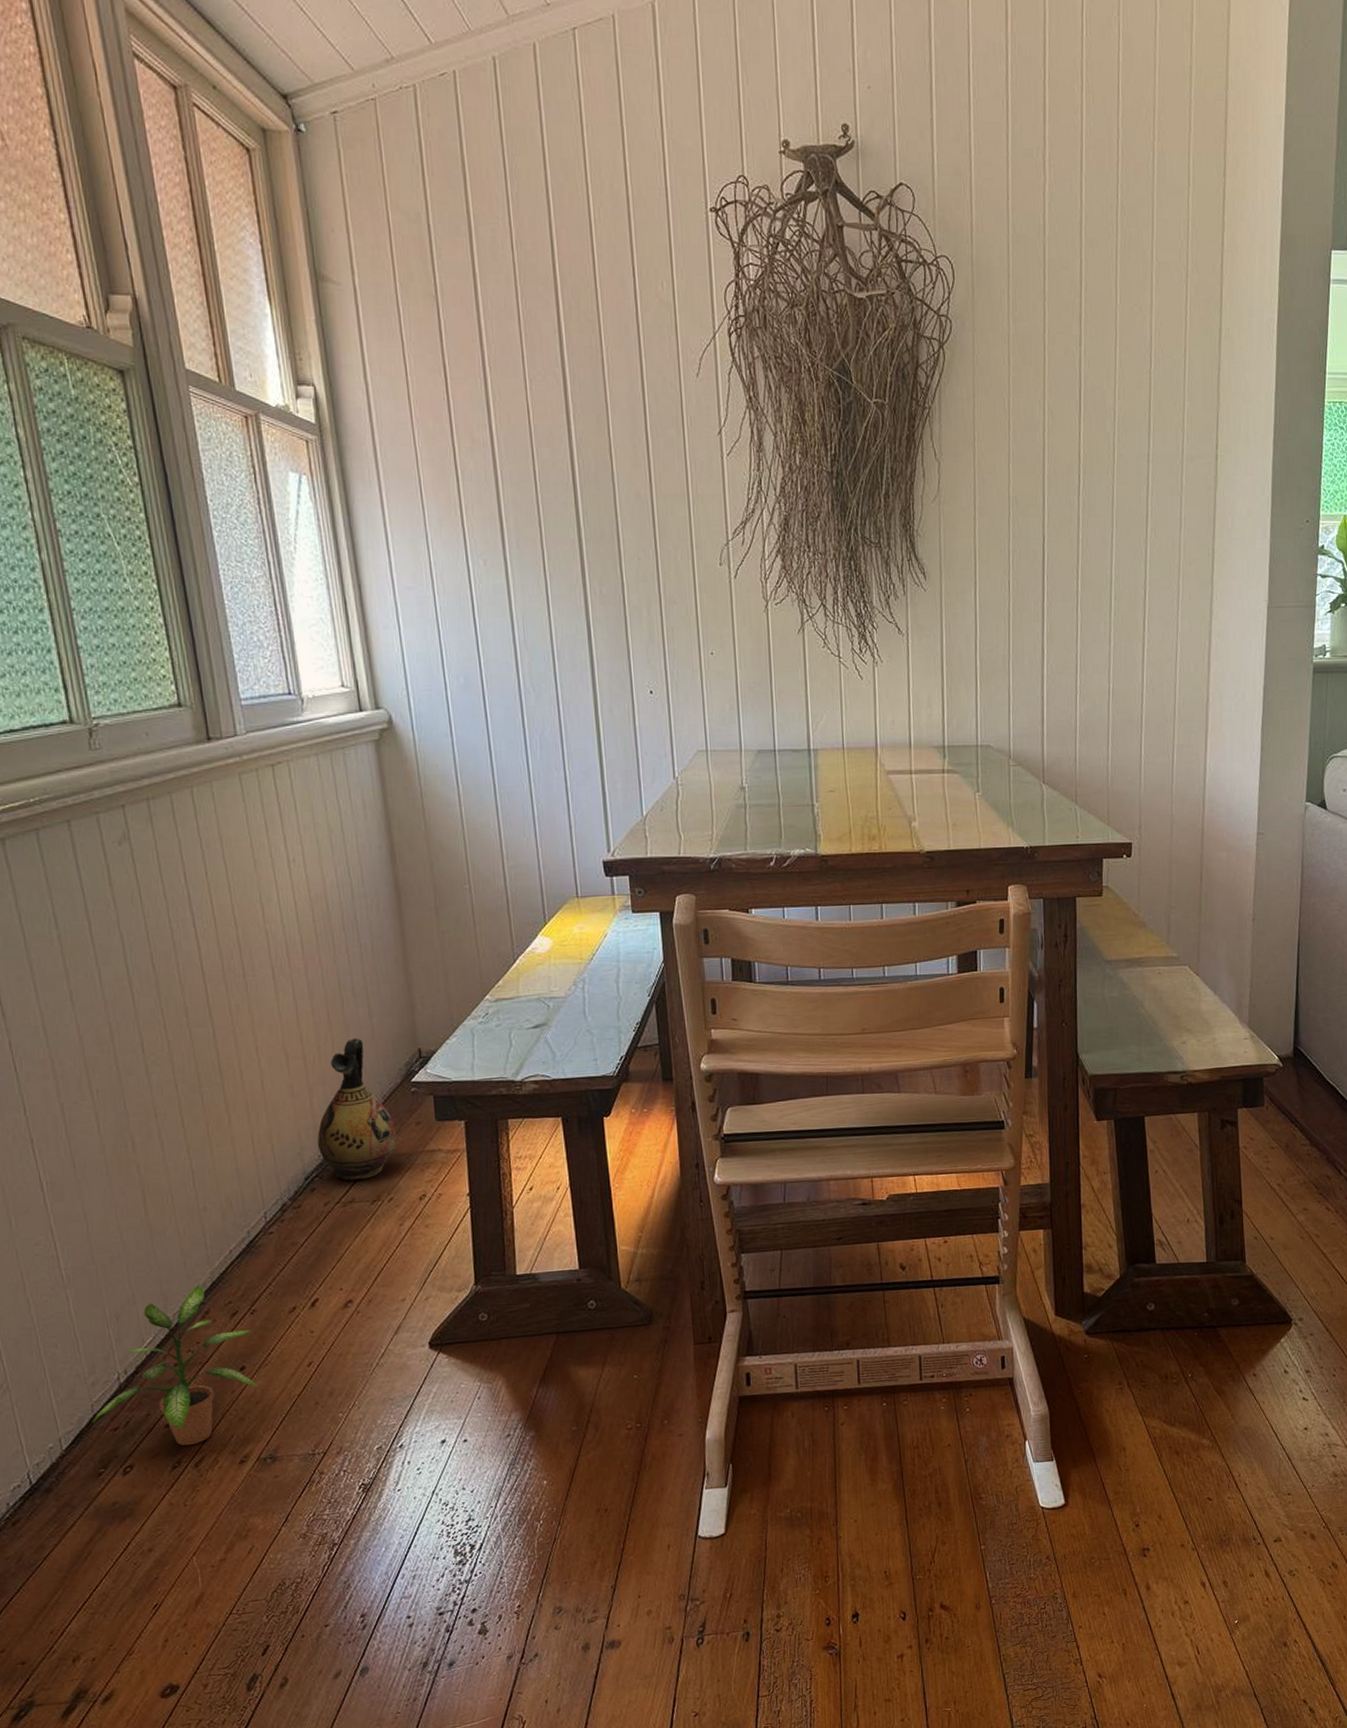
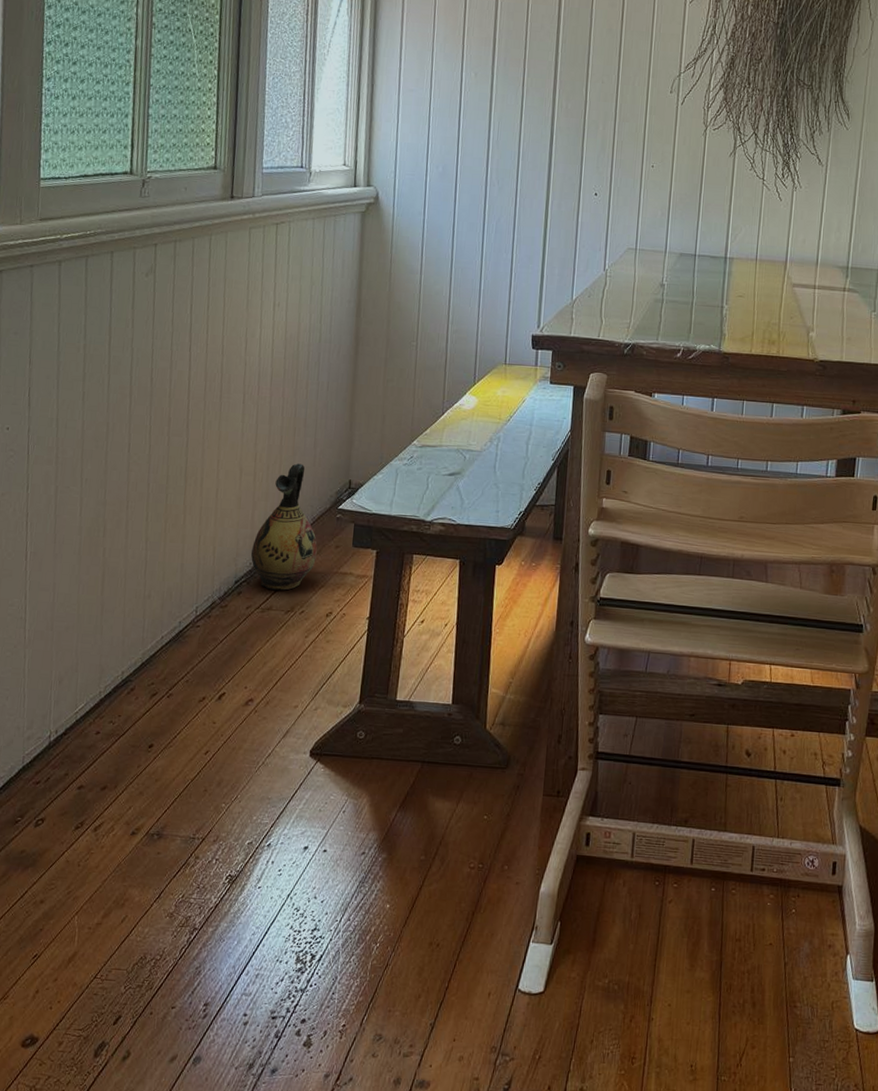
potted plant: present [92,1283,258,1446] -> none [21,662,165,810]

